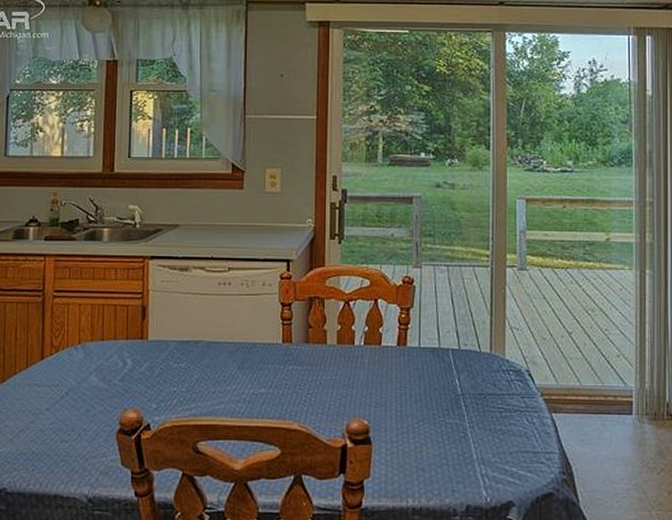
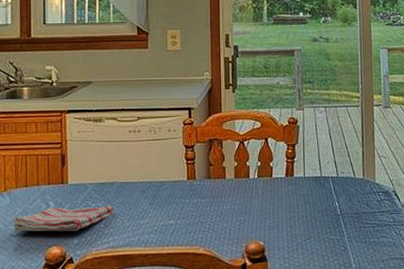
dish towel: none [86,365,199,394] -> present [13,206,115,232]

